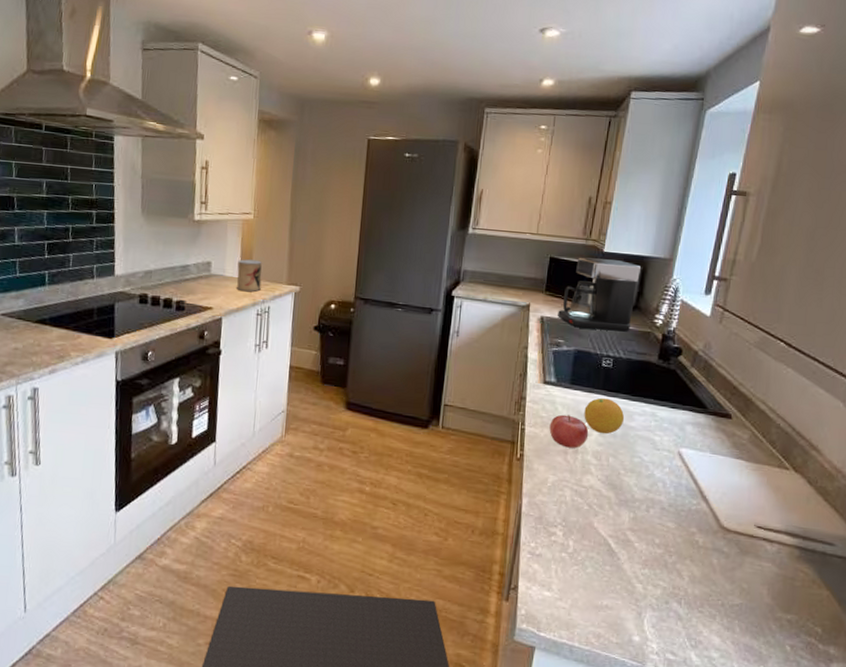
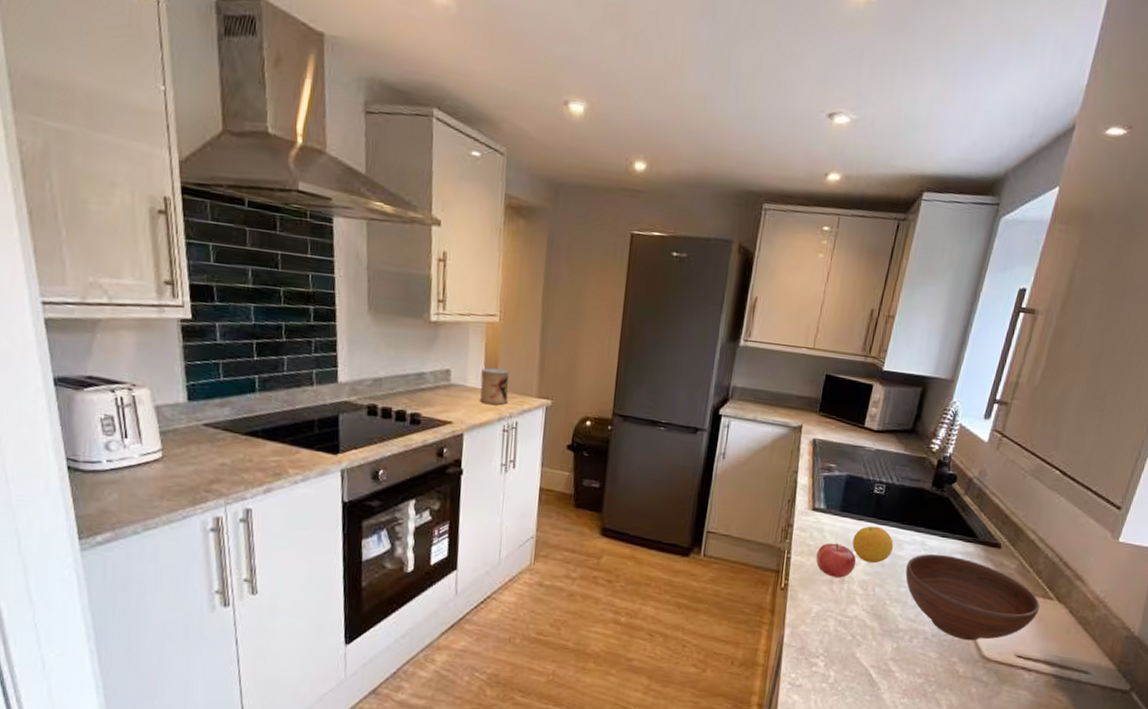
coffee maker: present [558,257,641,332] -> none [831,375,920,457]
bowl: none [638,424,776,511] -> present [905,553,1040,641]

